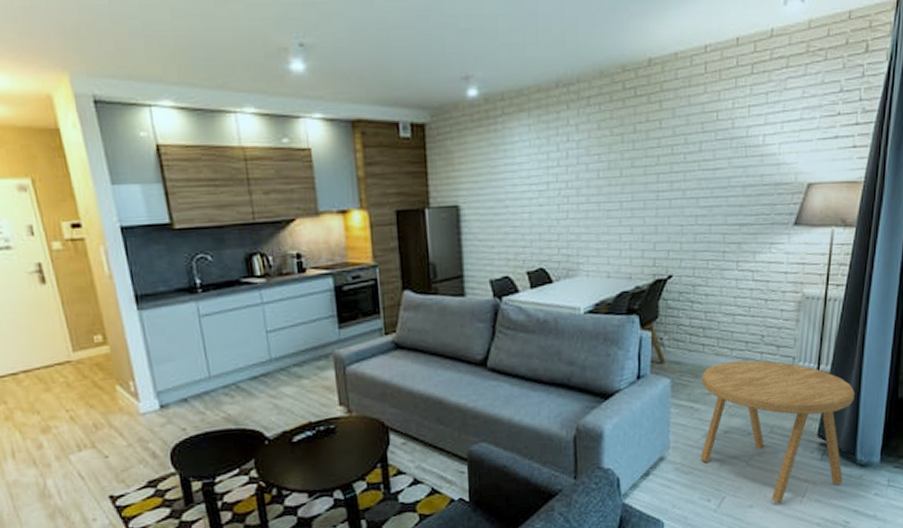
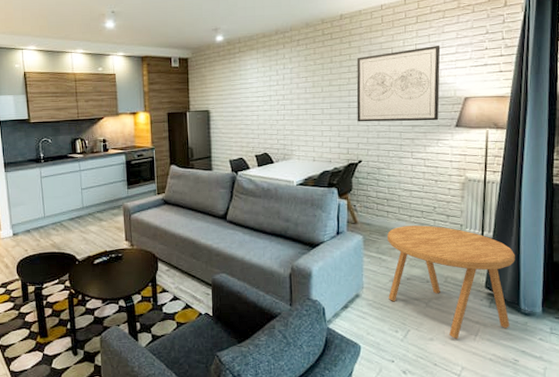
wall art: none [668,107,781,221] -> present [356,45,441,122]

